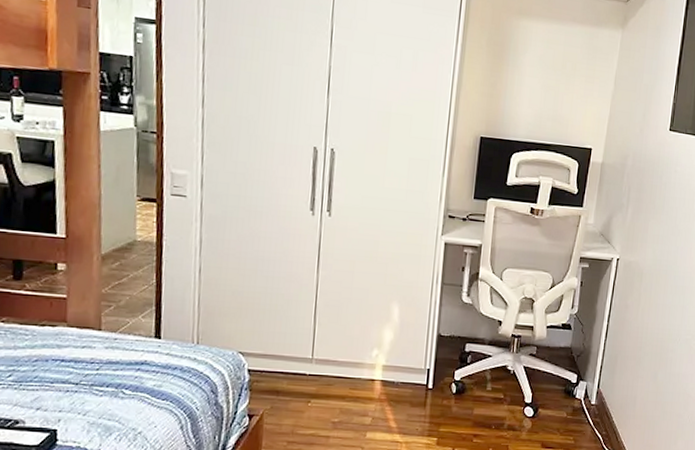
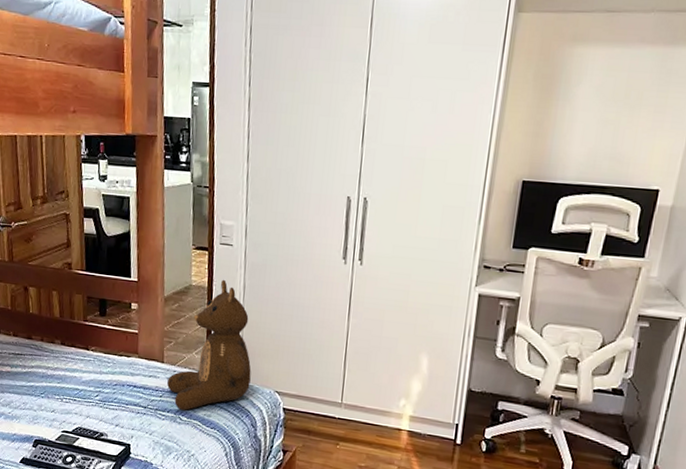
teddy bear: none [106,233,211,383] -> present [167,279,251,410]

